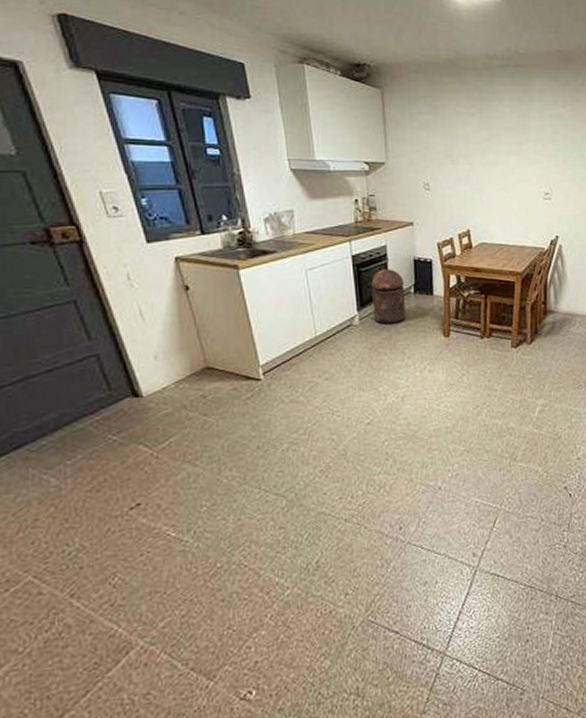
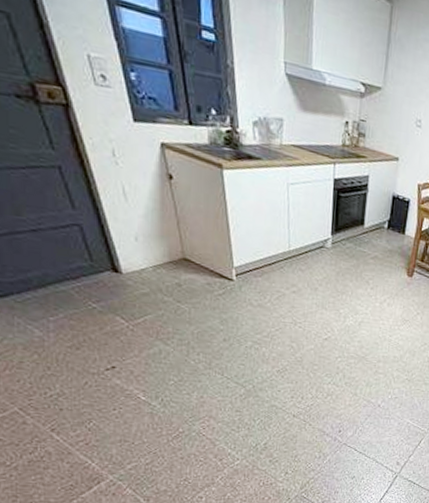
trash can: present [371,269,406,324] -> none [346,199,380,255]

